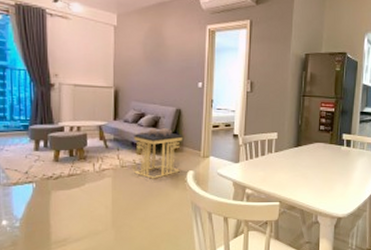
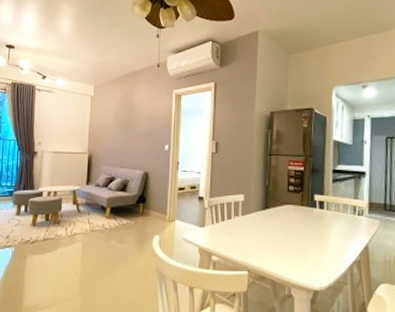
side table: present [134,128,183,179] -> none [103,192,150,244]

